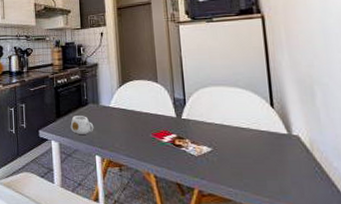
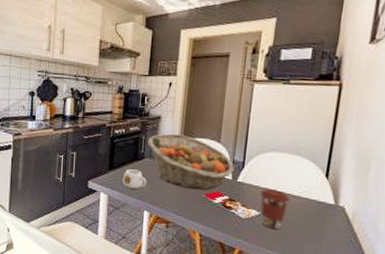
fruit basket: none [89,78,177,130] -> present [148,133,235,190]
coffee cup: none [207,124,240,165] -> present [260,189,290,230]

